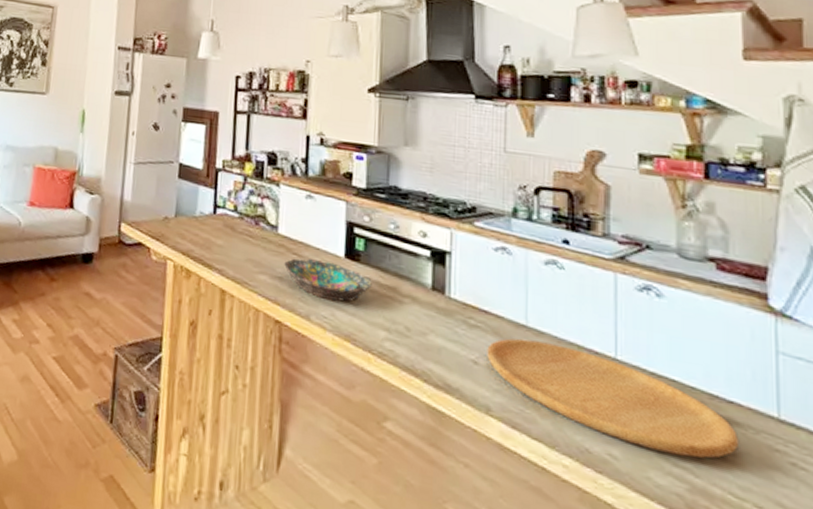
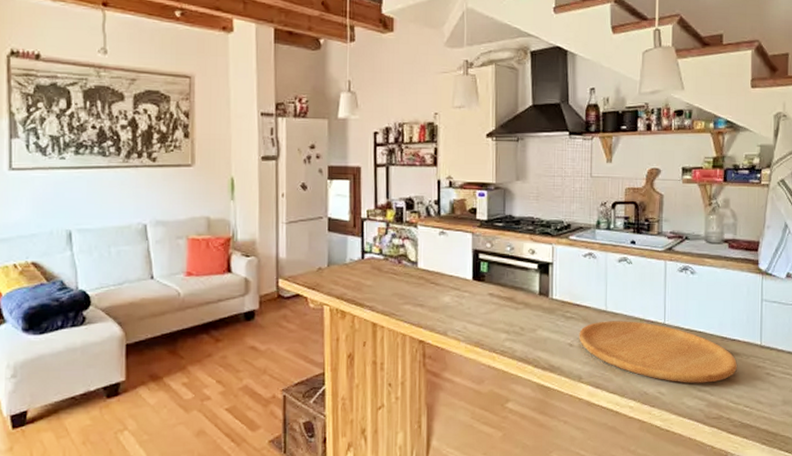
bowl: present [283,258,372,303] -> none [423,285,494,316]

